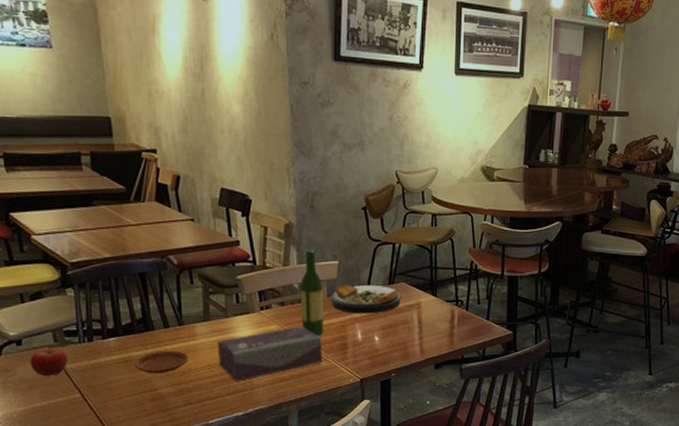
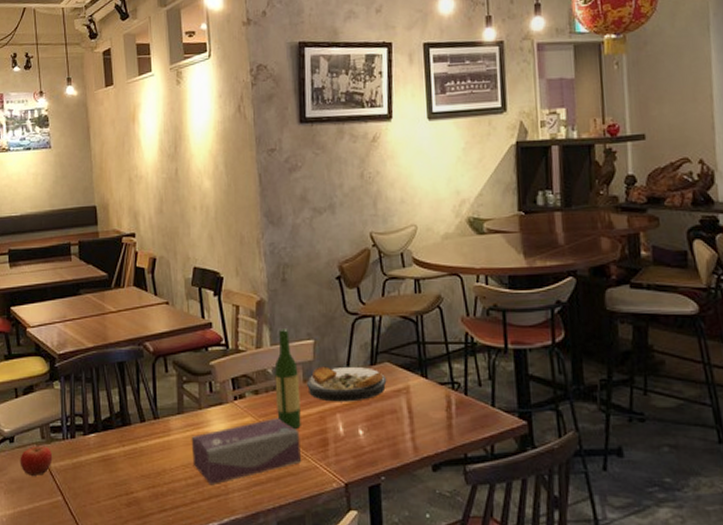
plate: present [134,351,188,373] -> none [111,448,163,474]

